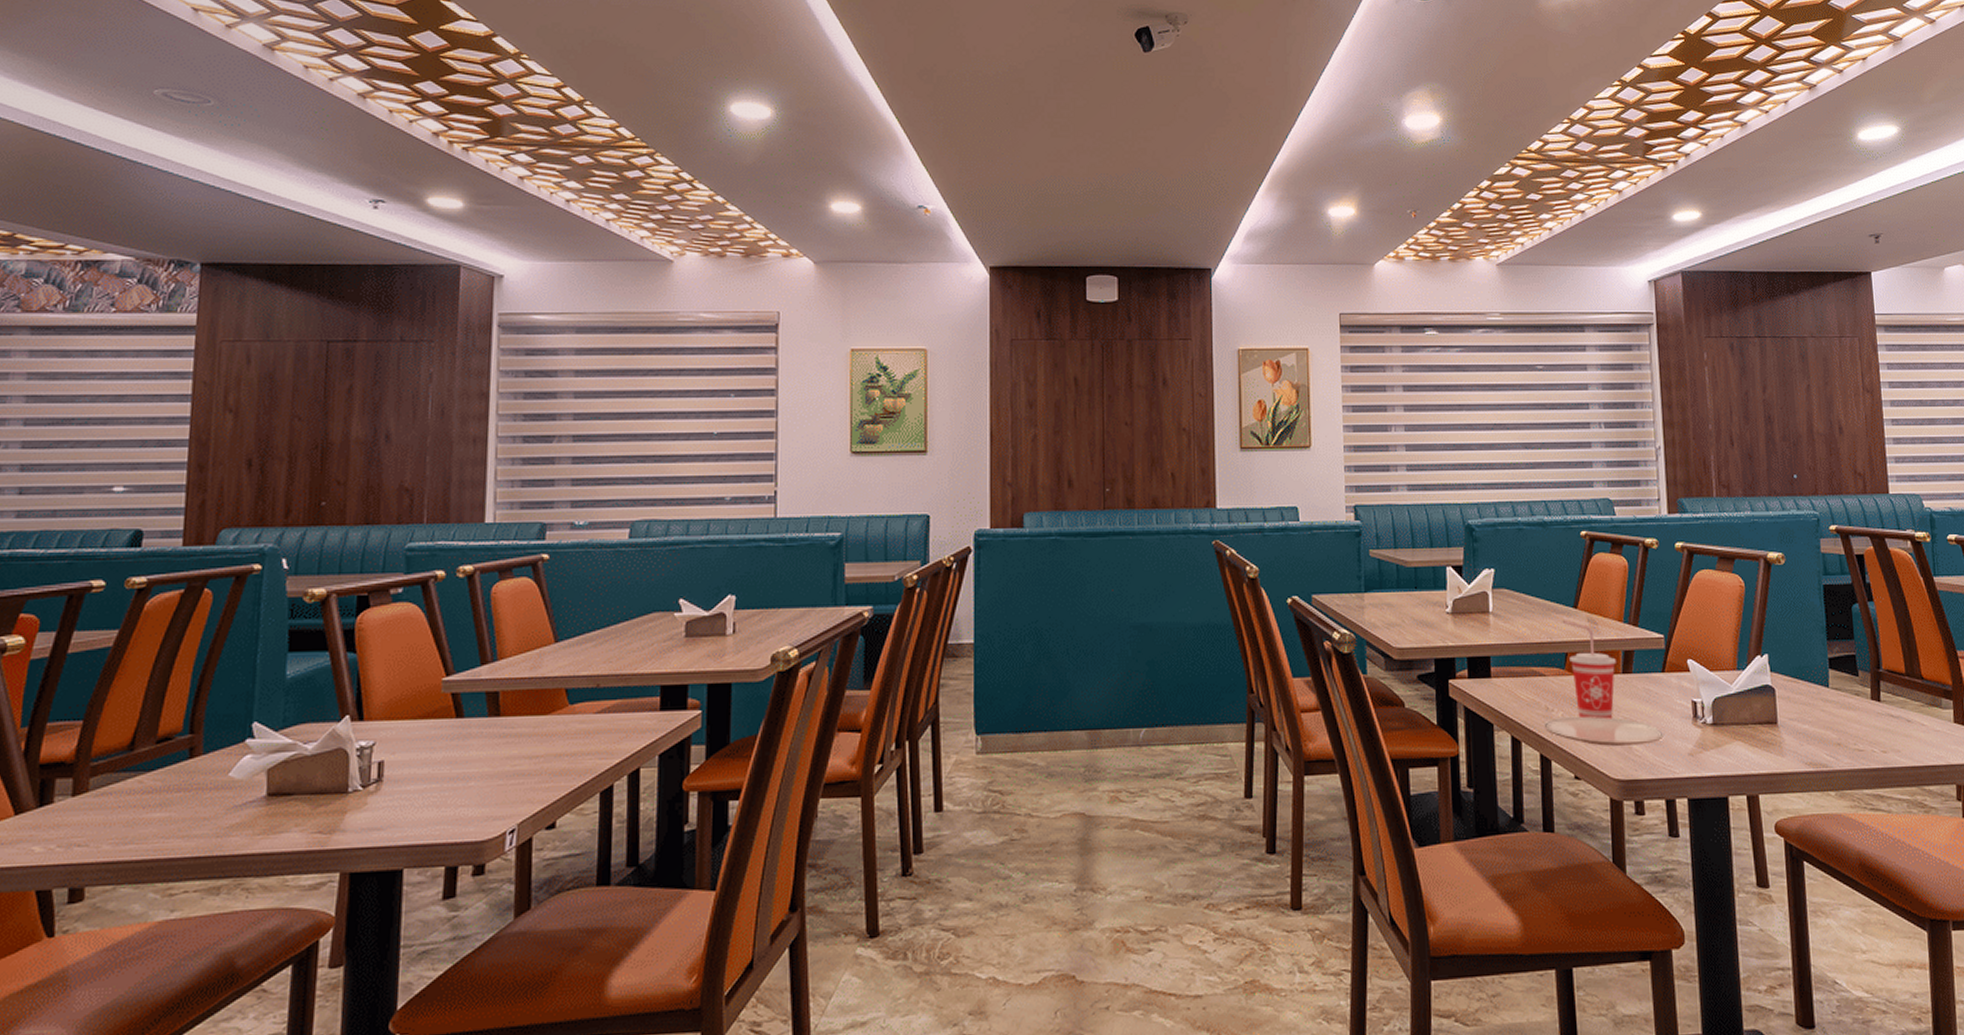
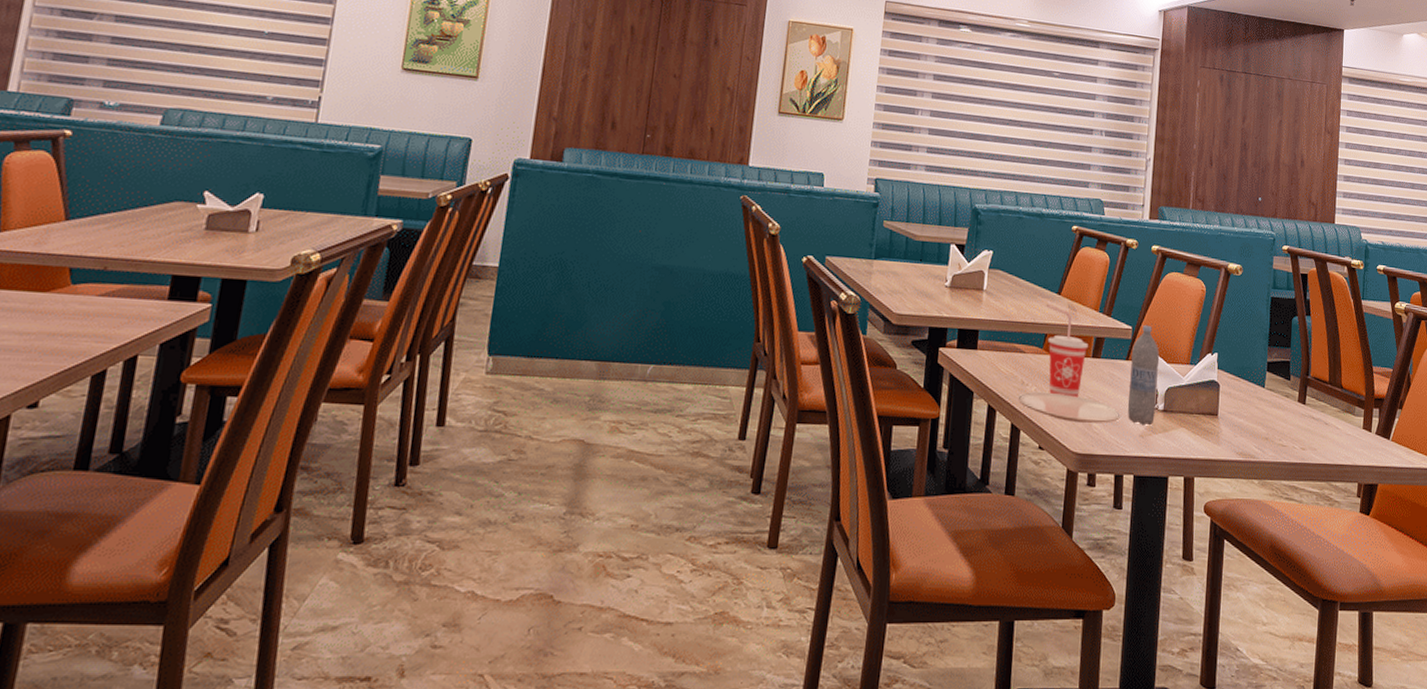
water bottle: none [1666,631,1704,743] -> present [1127,324,1160,426]

